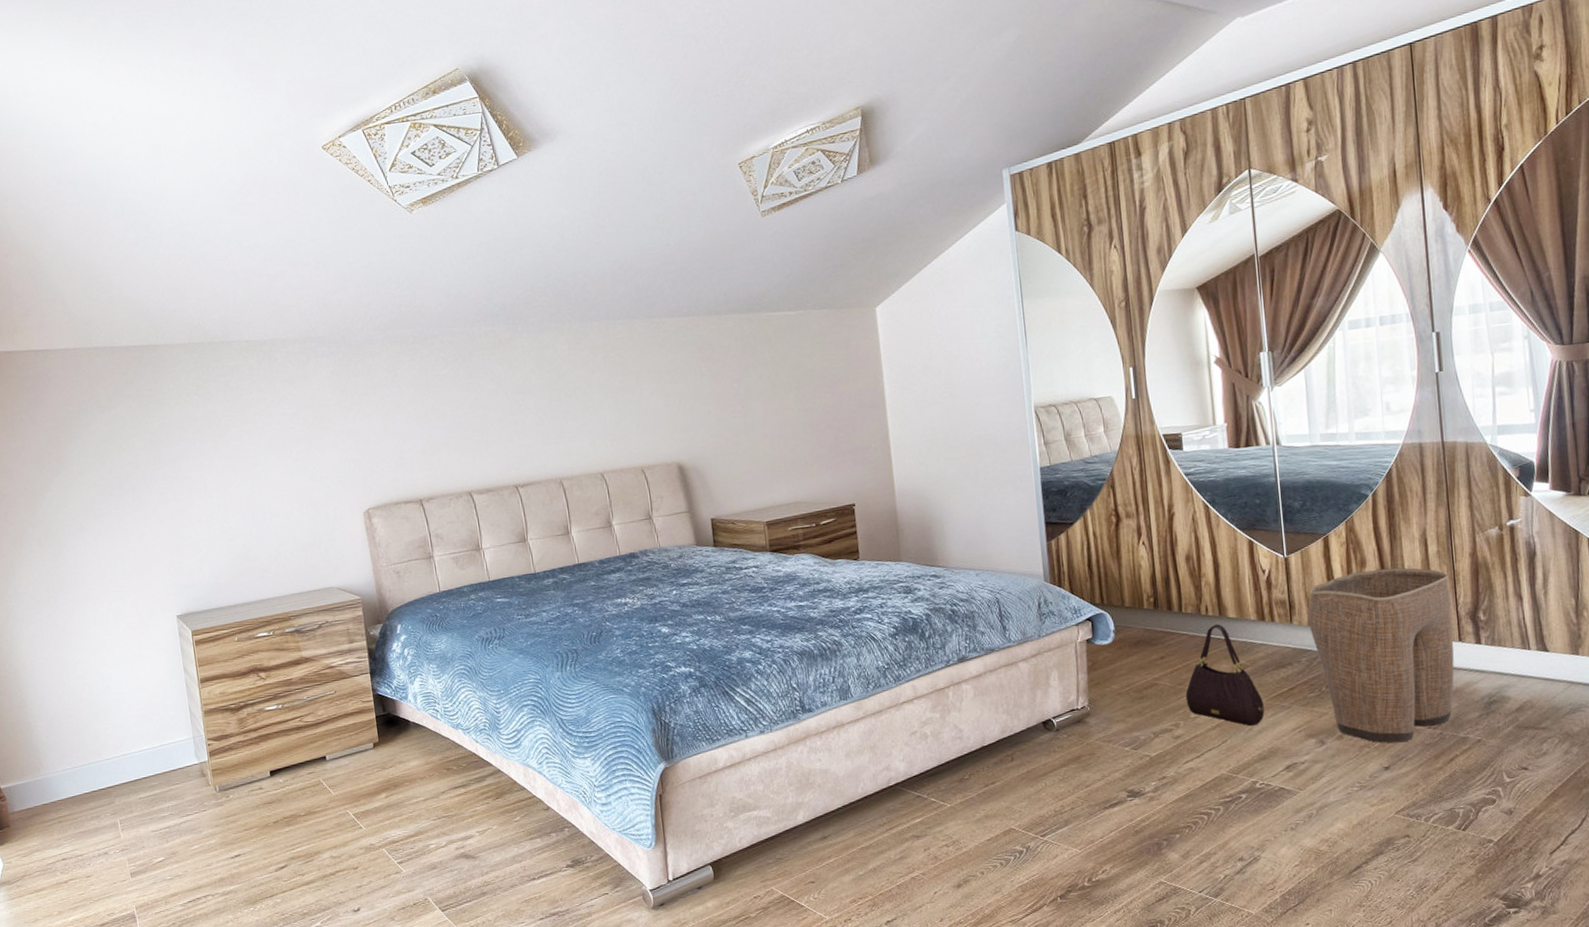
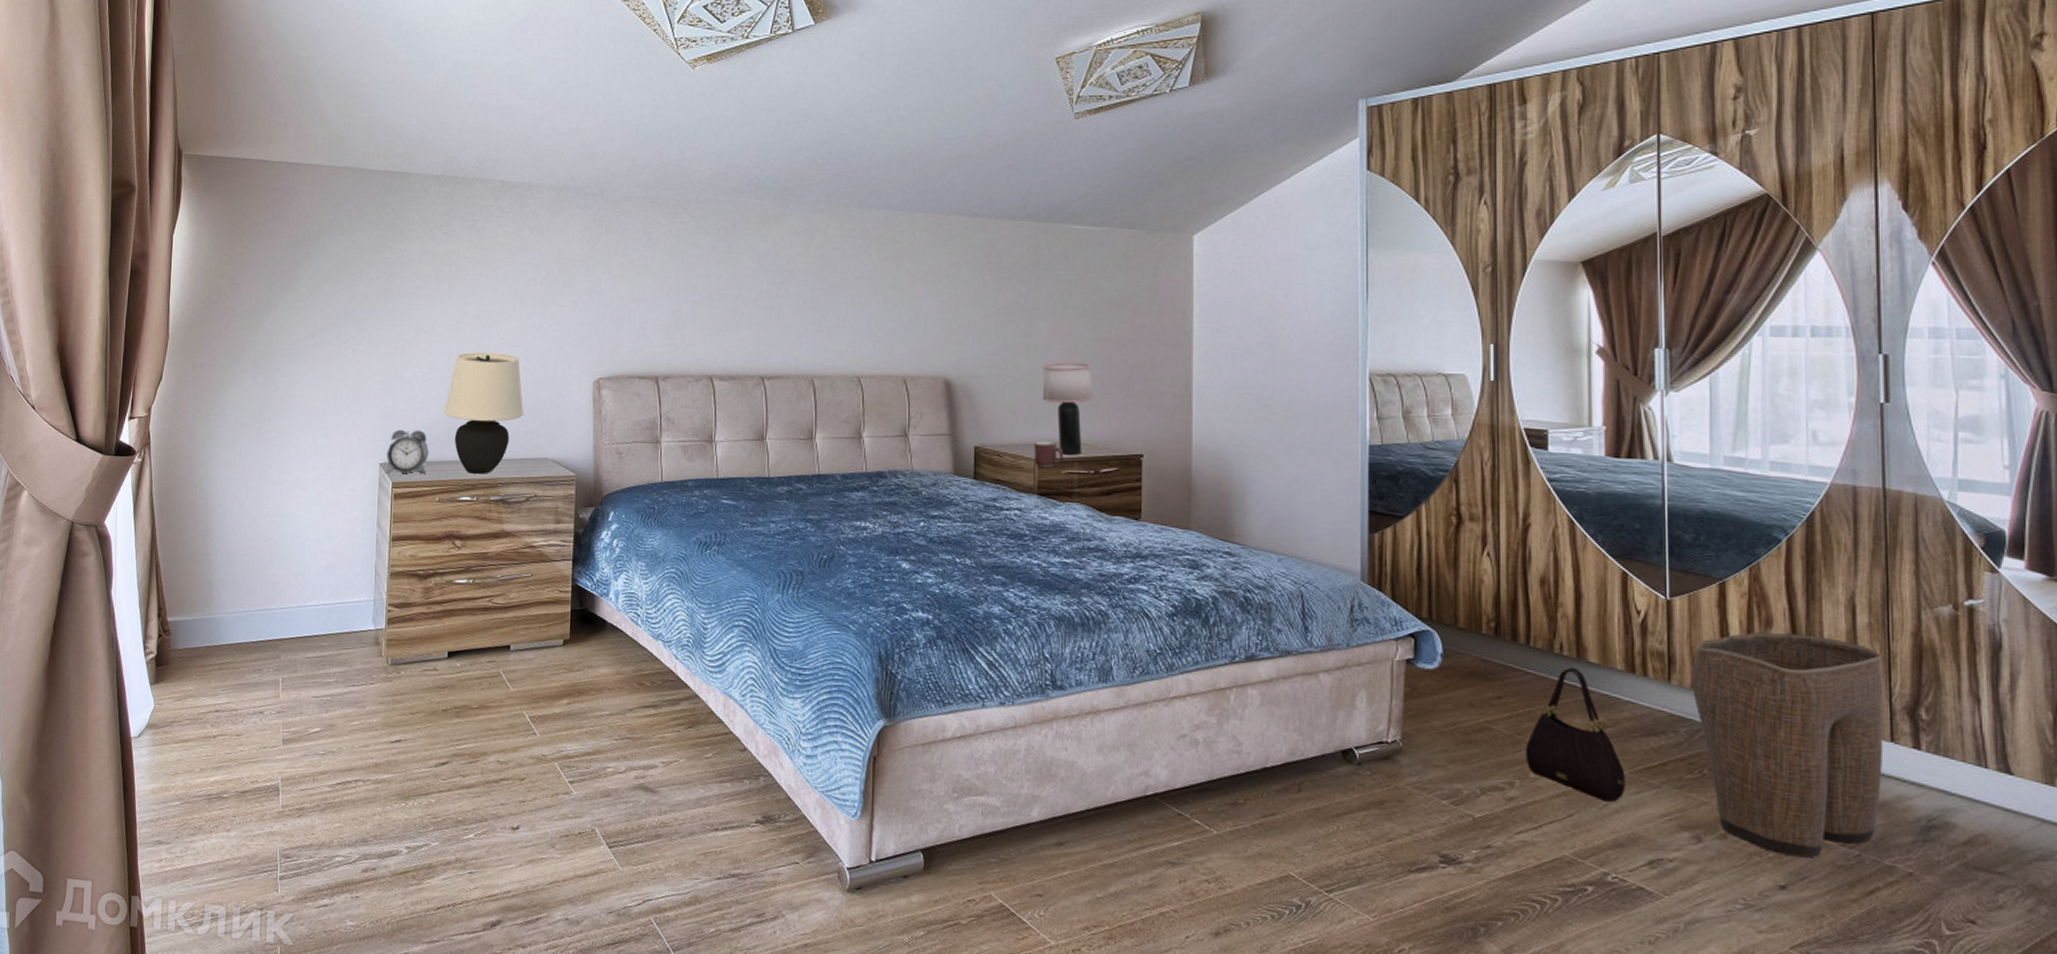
alarm clock: none [181,580,221,624] -> present [386,429,429,474]
table lamp: none [228,499,304,612] -> present [444,352,524,474]
table lamp: none [760,432,808,515] -> present [1042,362,1095,456]
mug: none [761,504,788,528] -> present [1034,441,1063,467]

